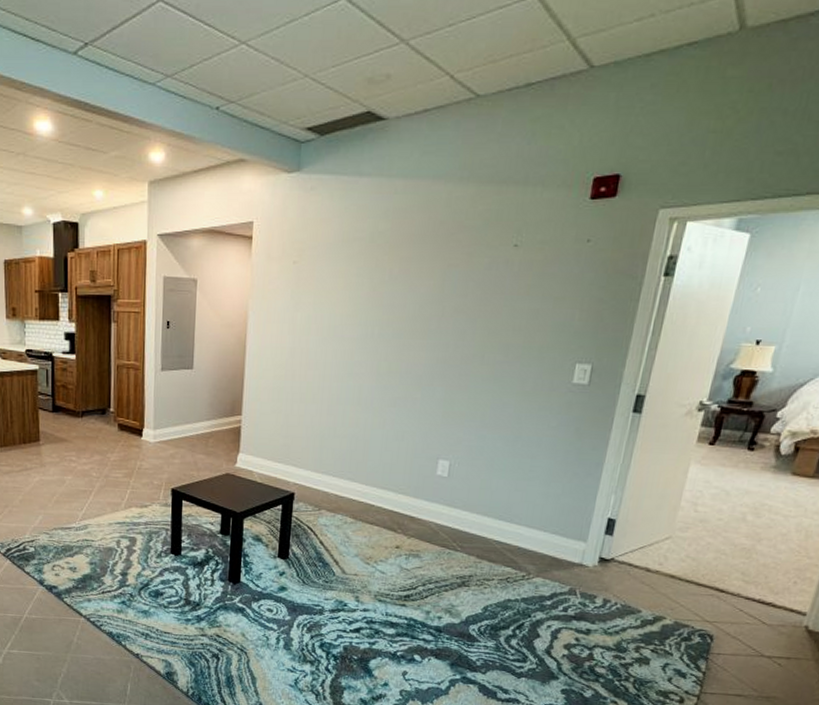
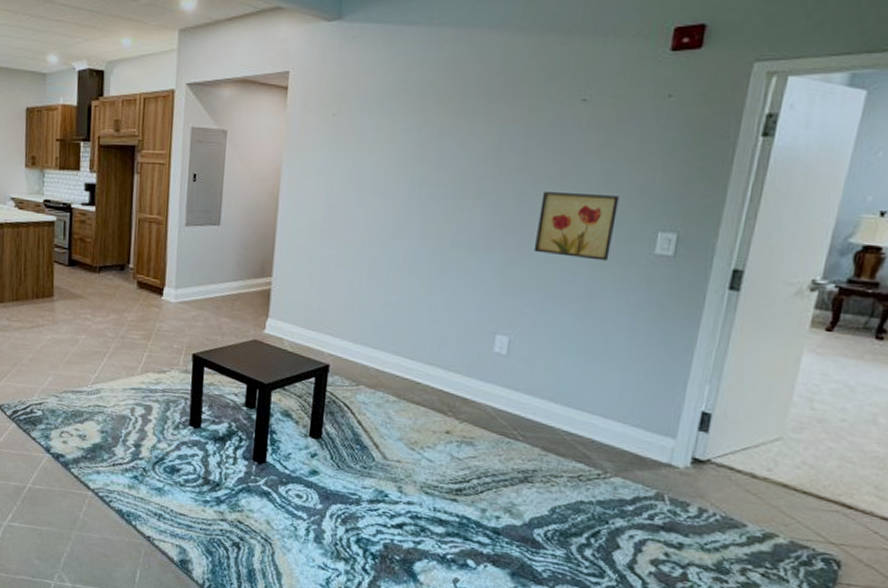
wall art: none [471,330,544,391] -> present [533,192,619,261]

